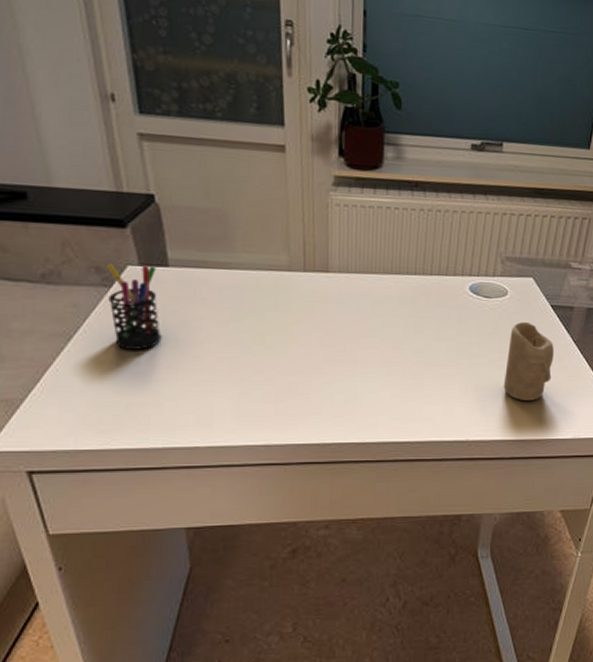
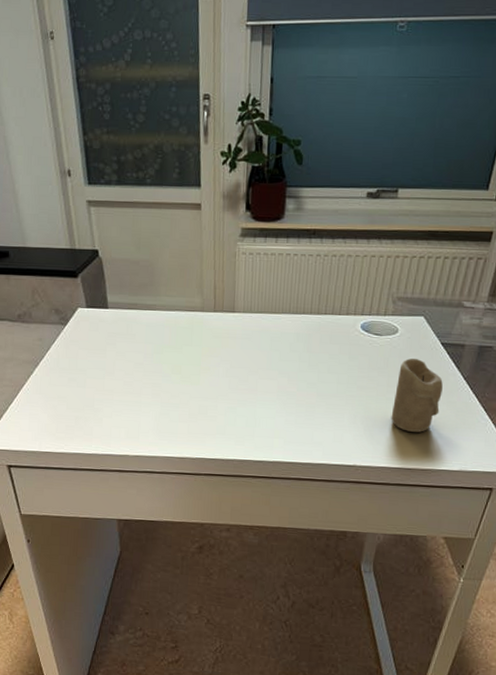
pen holder: present [106,263,162,350] -> none [63,306,102,375]

